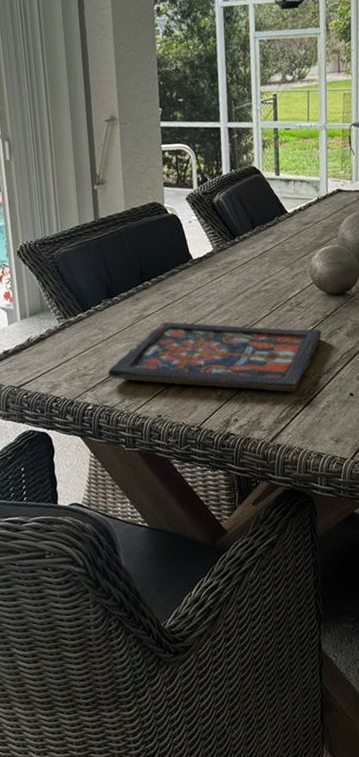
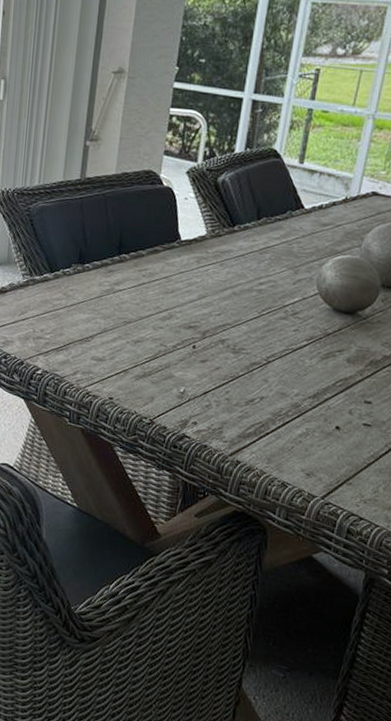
board game: present [108,321,322,393] -> none [65,300,317,409]

